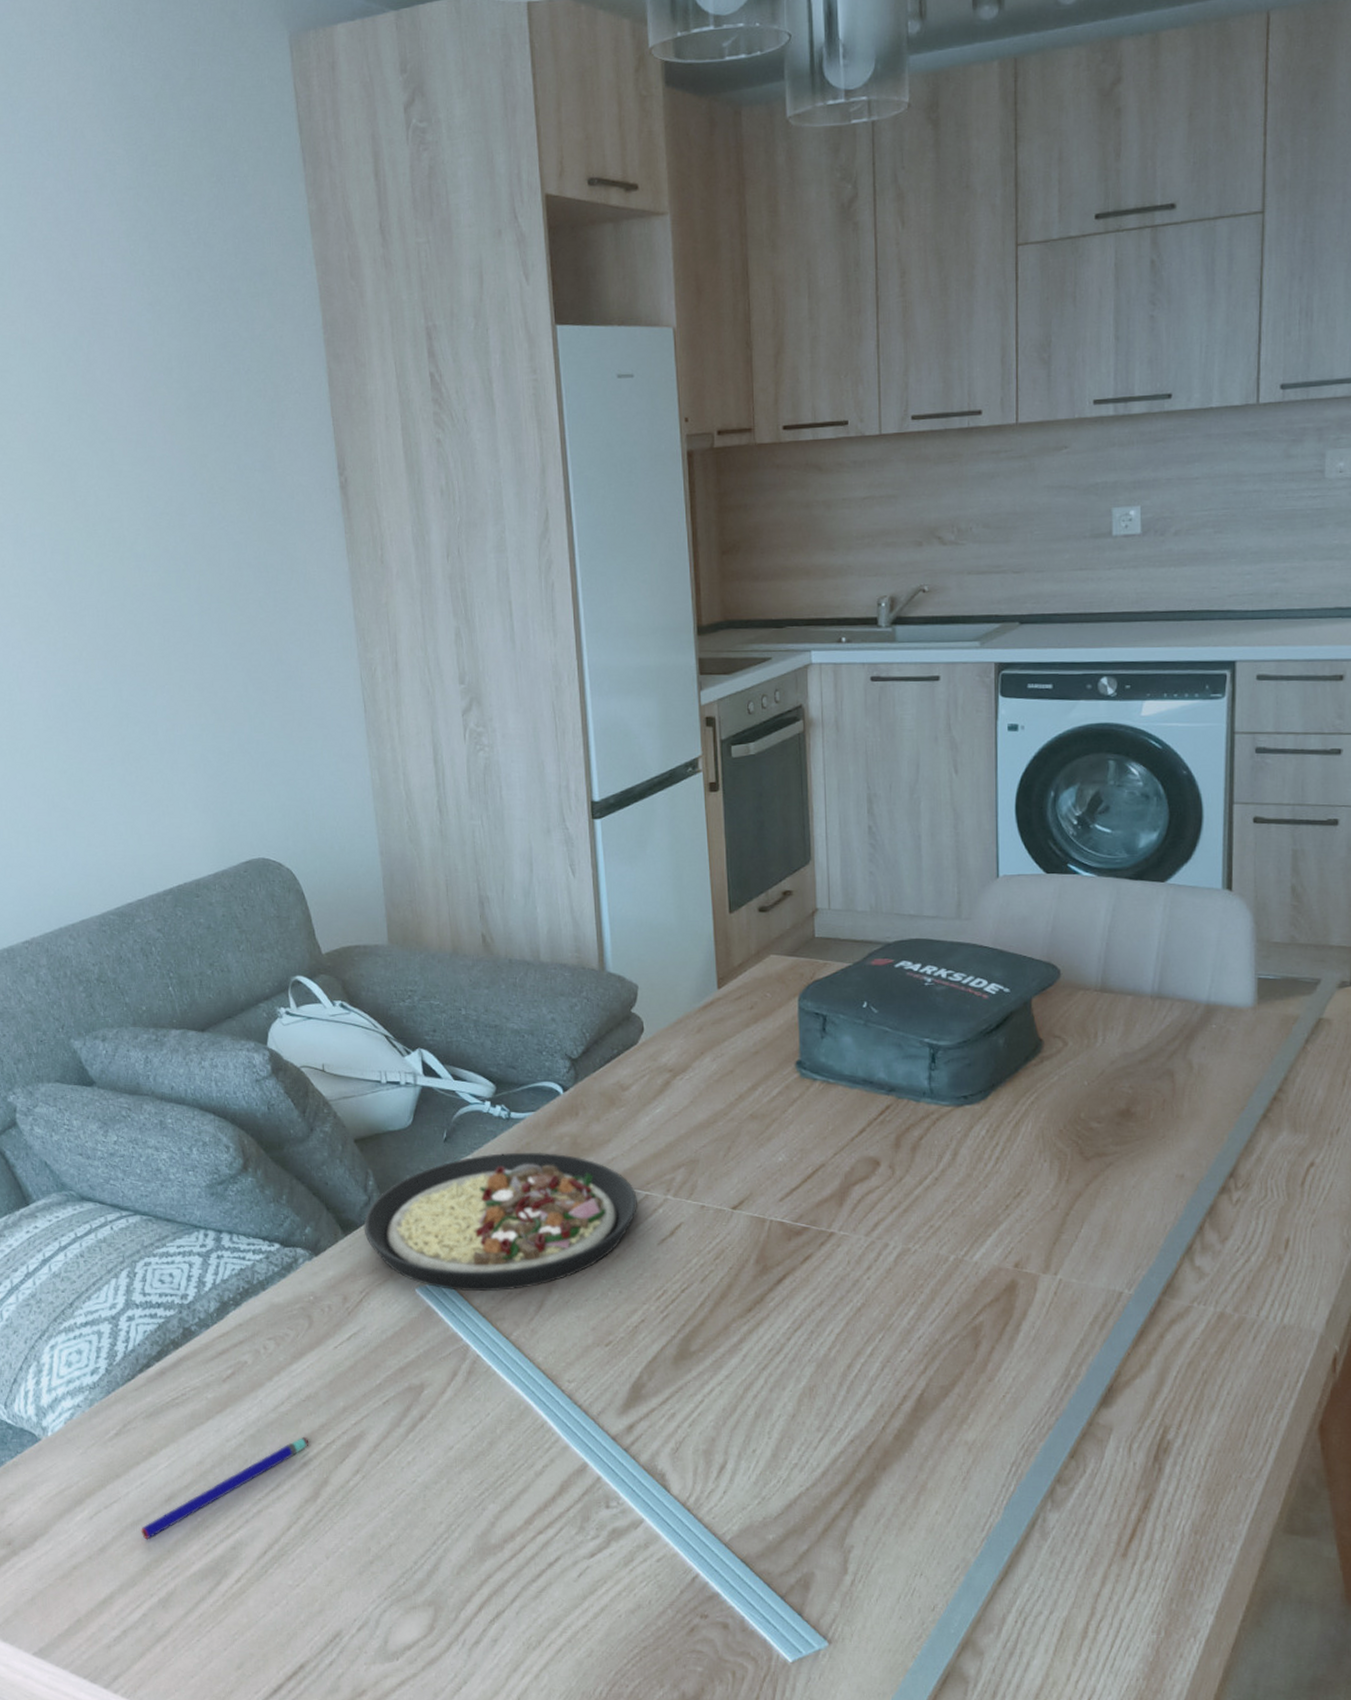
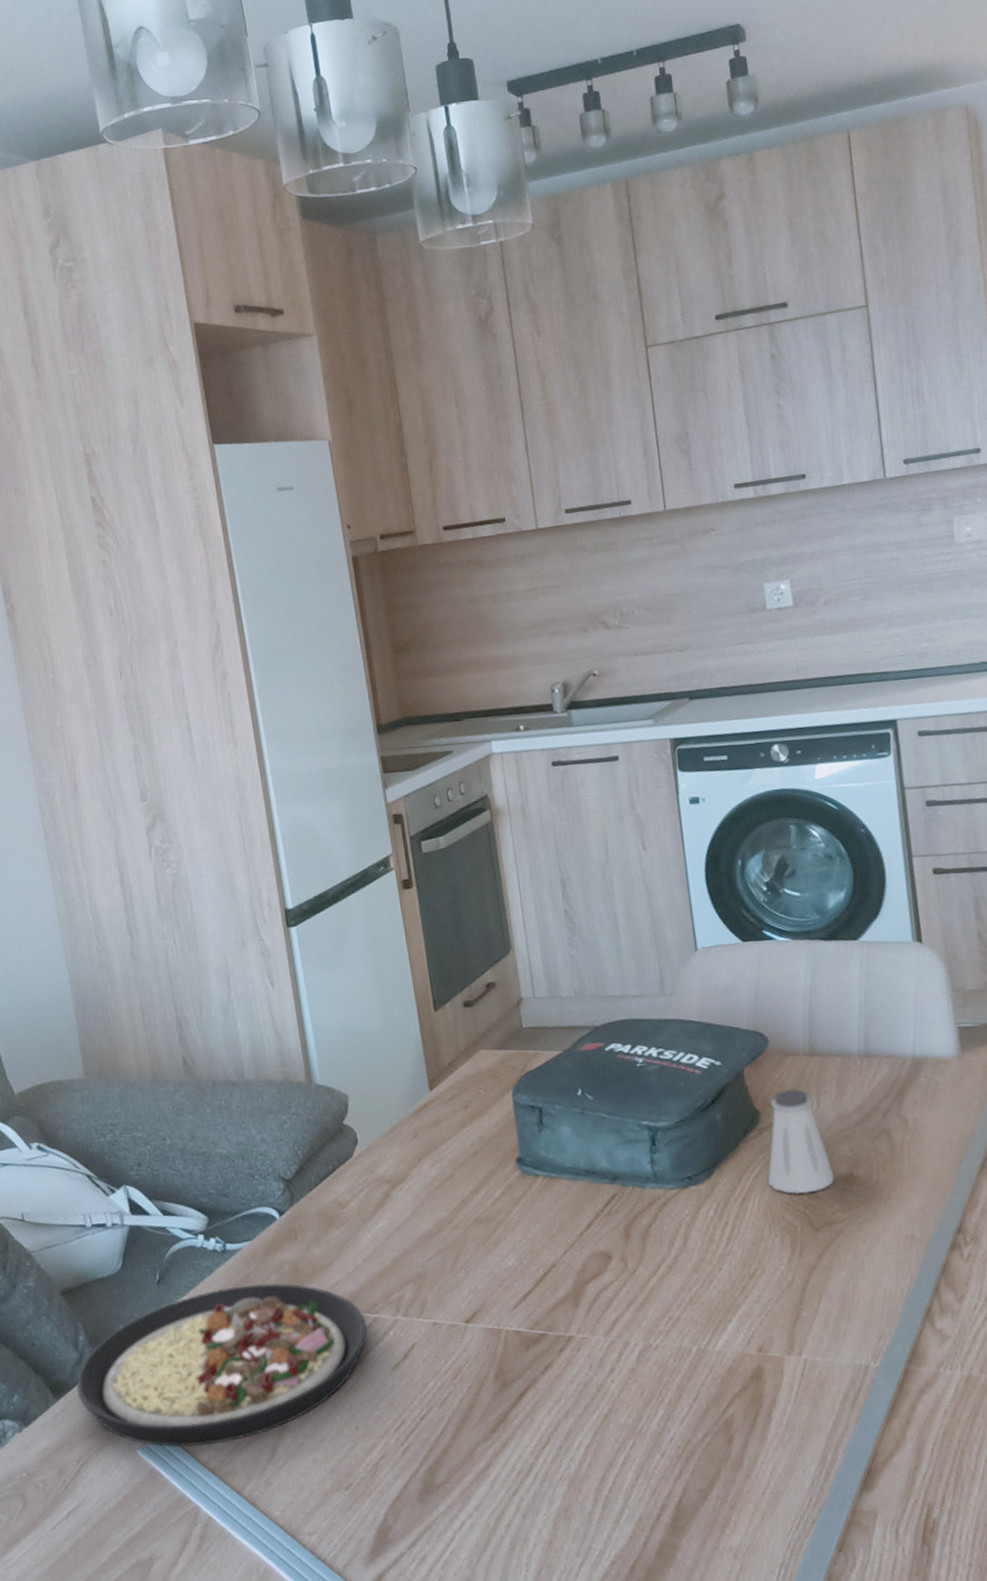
saltshaker: none [1043,1022,1111,1124] -> present [767,1088,835,1195]

